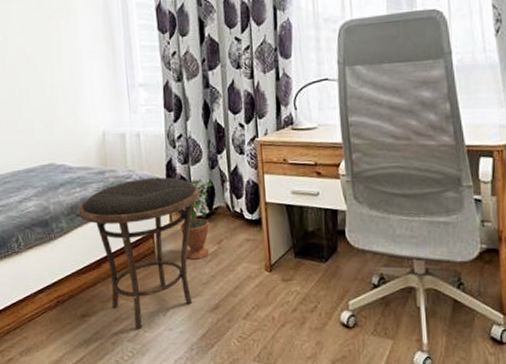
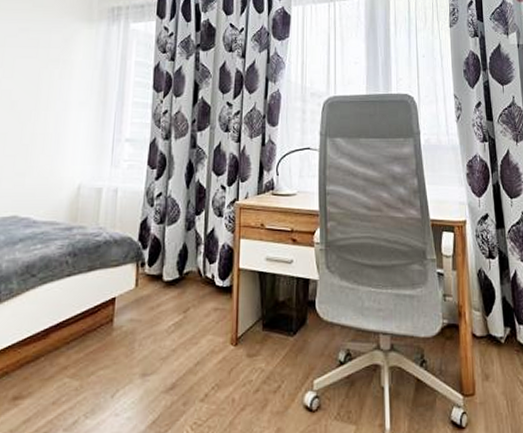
side table: present [78,177,201,330] -> none [34,237,173,416]
potted plant: present [181,175,213,260] -> none [146,237,187,330]

